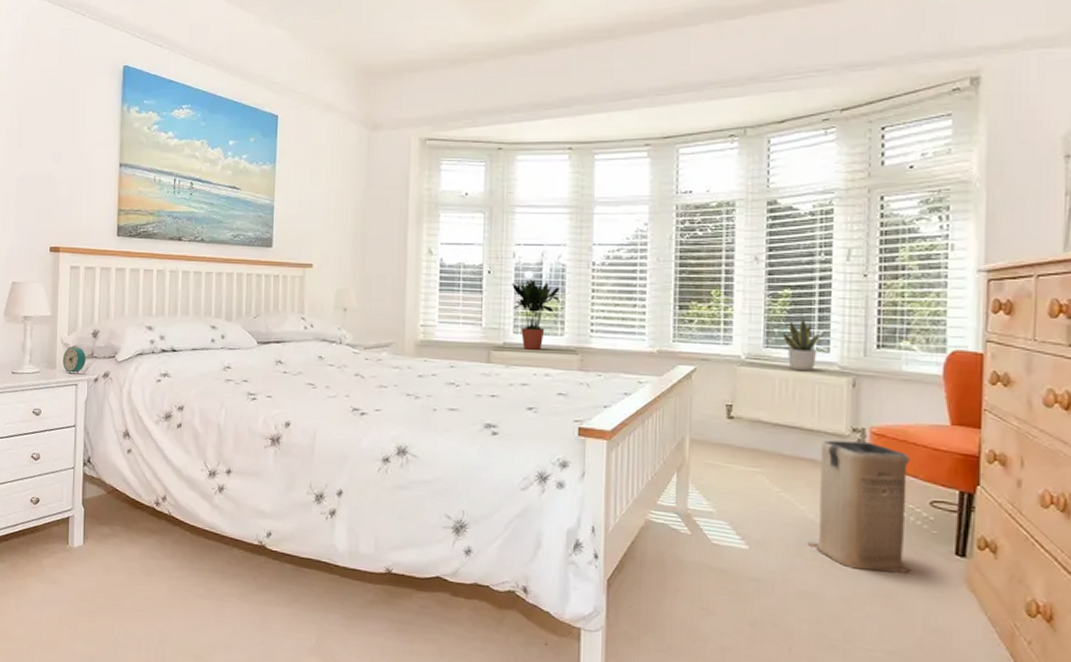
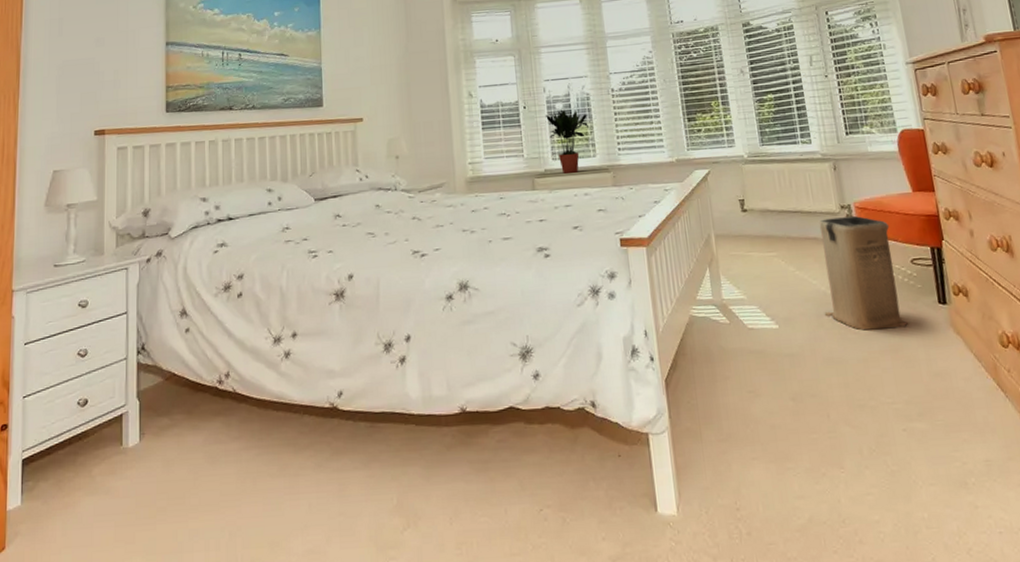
alarm clock: present [62,345,86,373] -> none [111,227,137,257]
potted plant: present [783,318,823,372] -> none [774,117,804,163]

